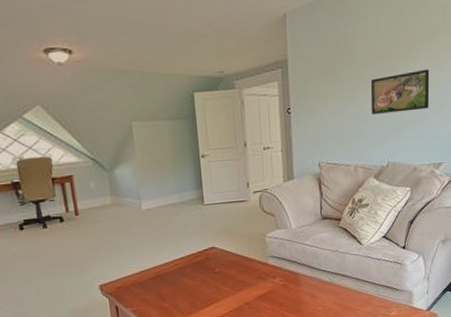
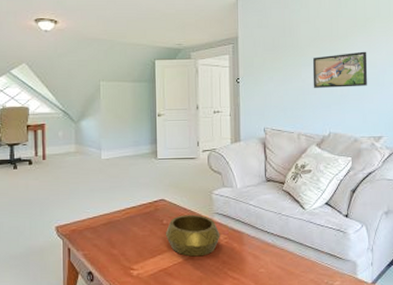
decorative bowl: none [218,259,276,303] -> present [165,214,220,257]

